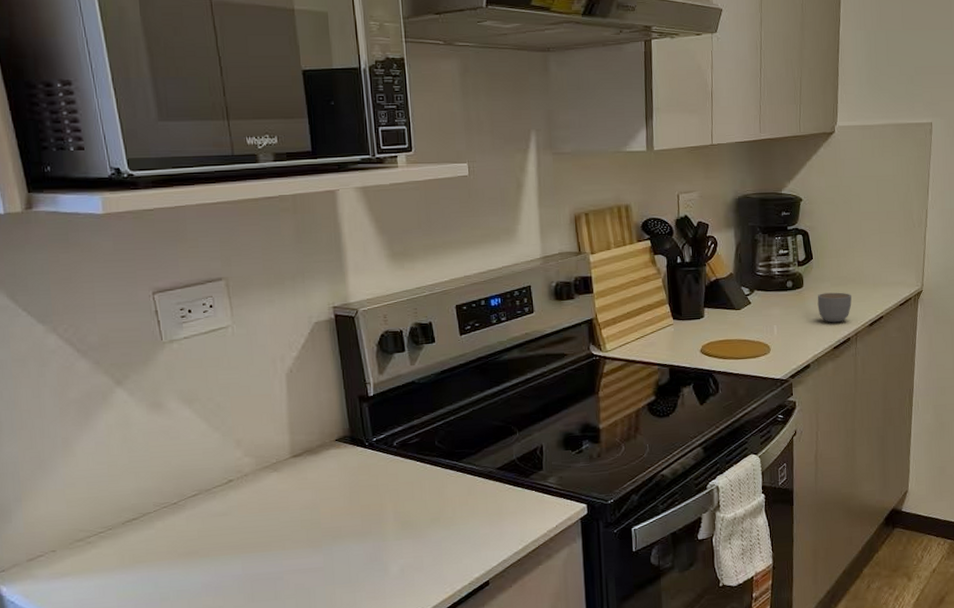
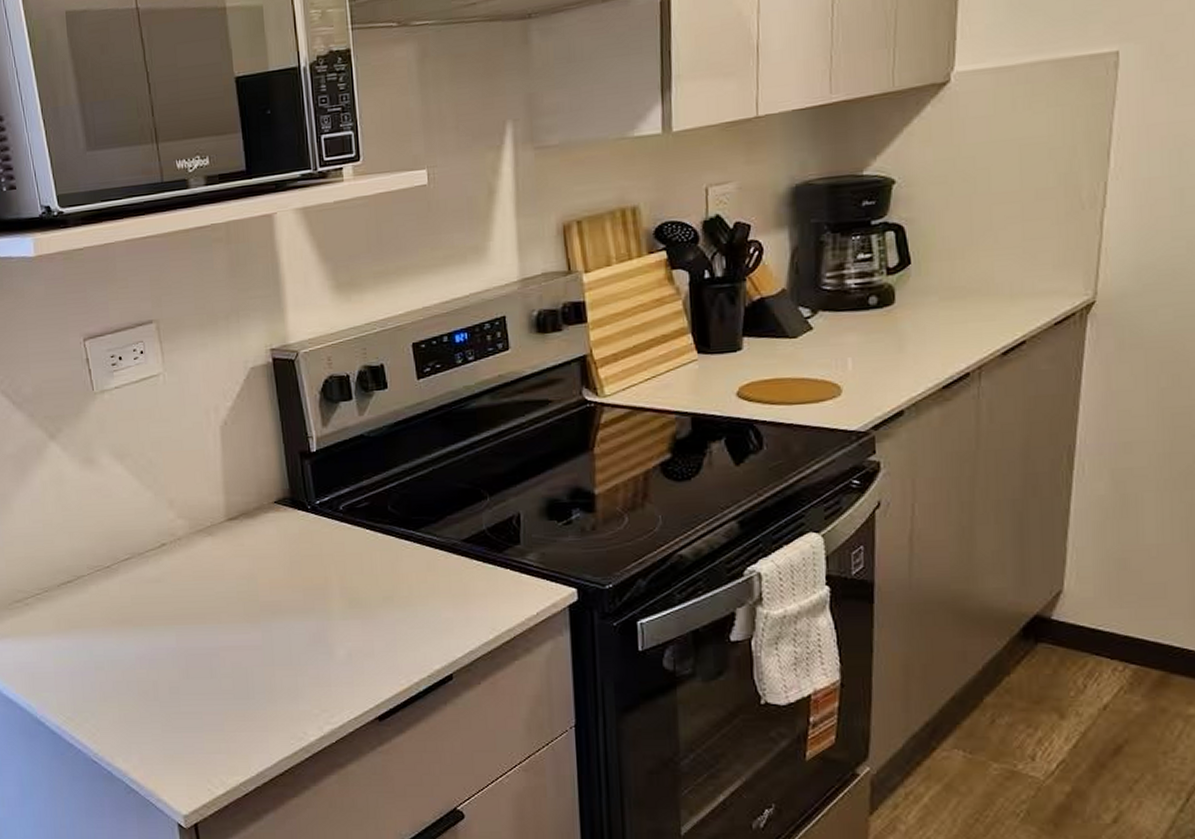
mug: present [817,292,852,323] -> none [916,308,973,353]

